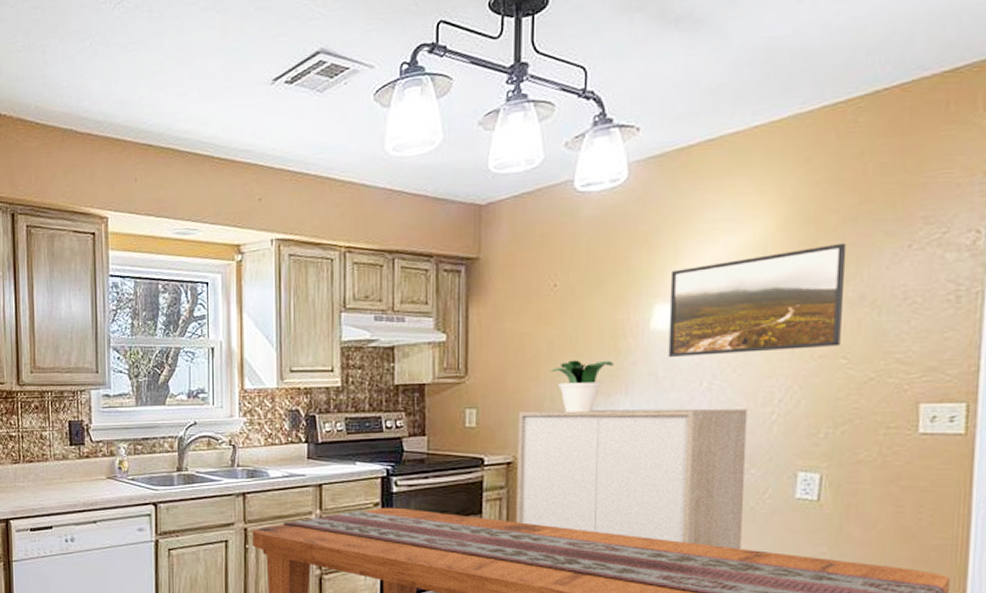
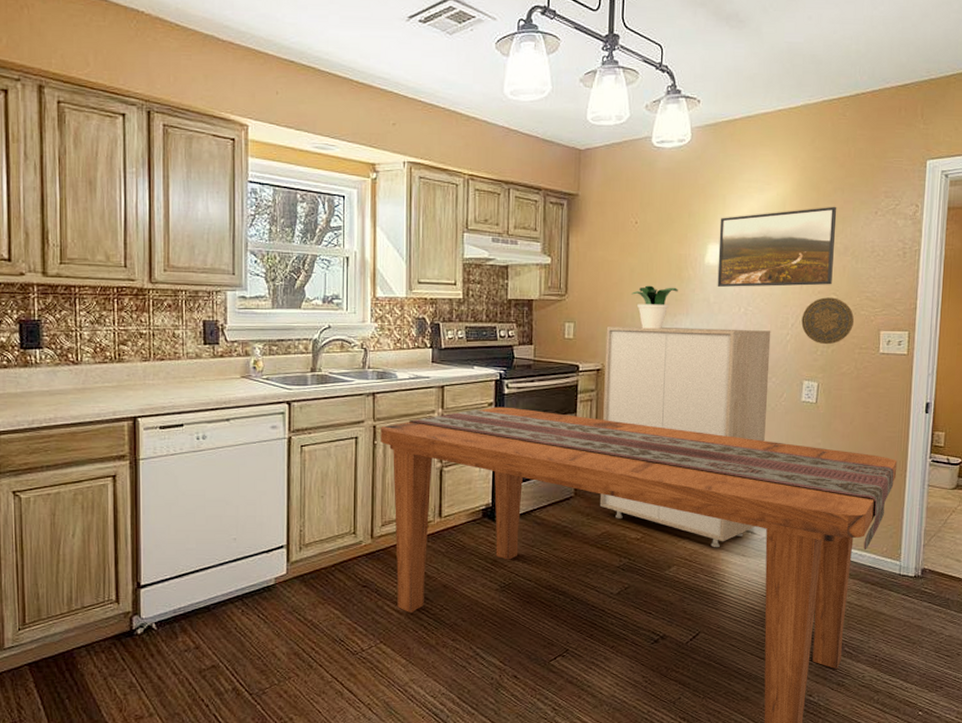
decorative plate: none [793,362,876,425] -> present [801,297,854,345]

